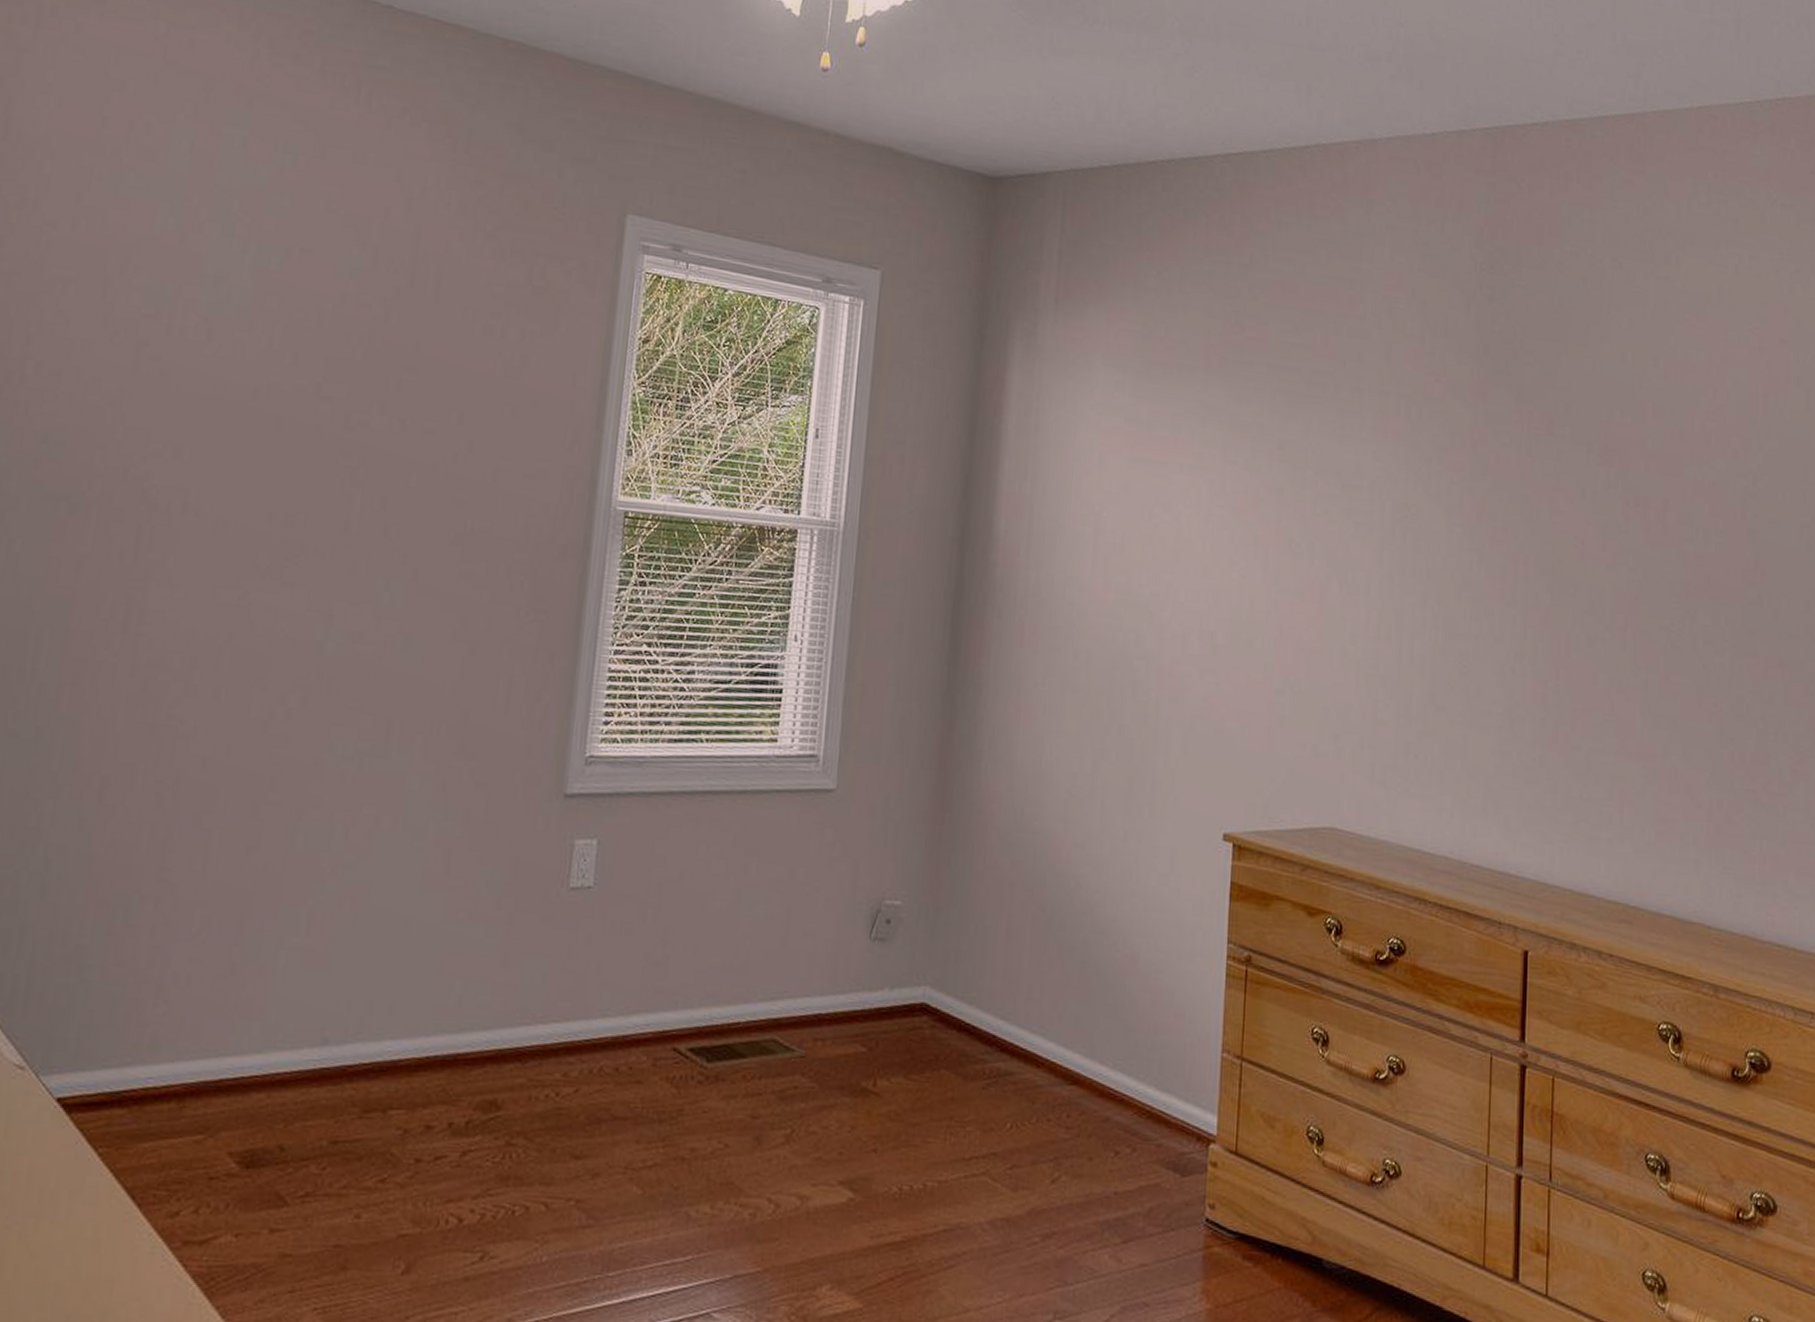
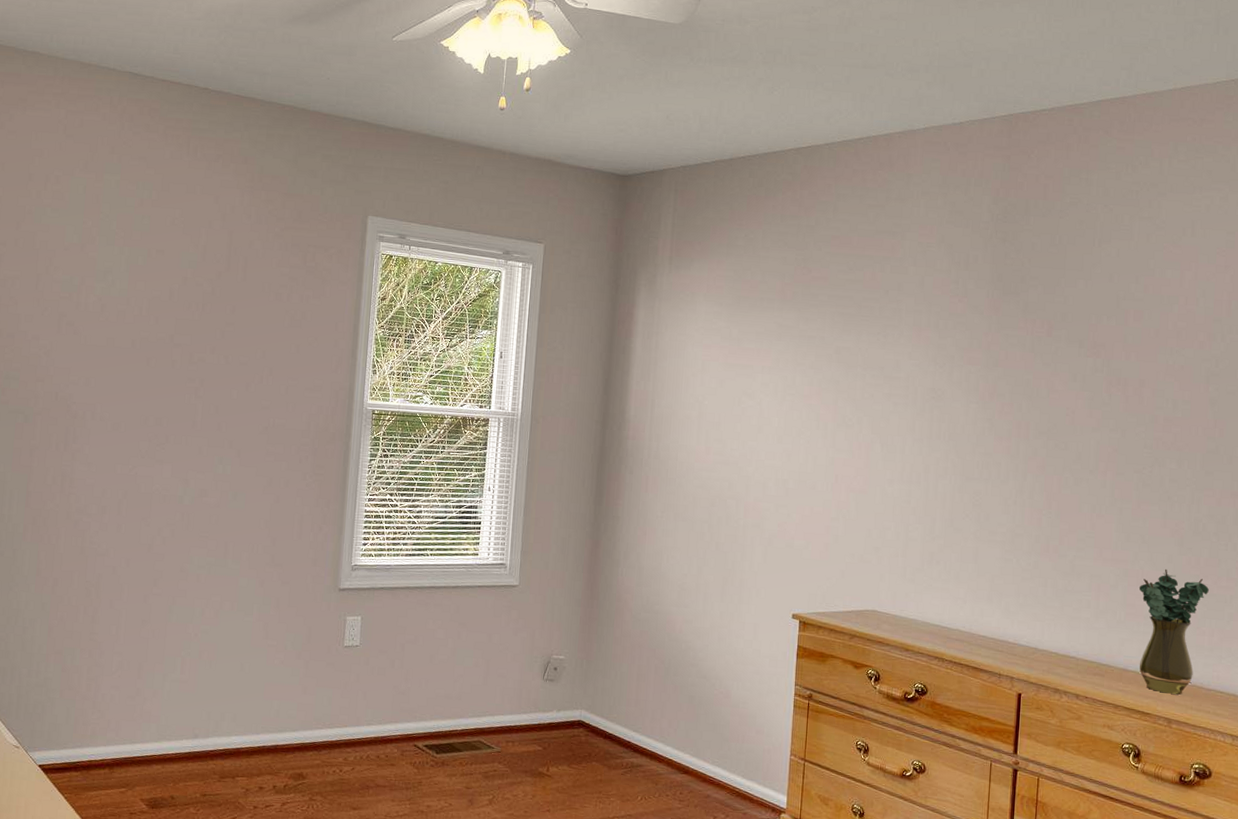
vase: none [1672,767,1757,950] -> present [1139,568,1209,695]

